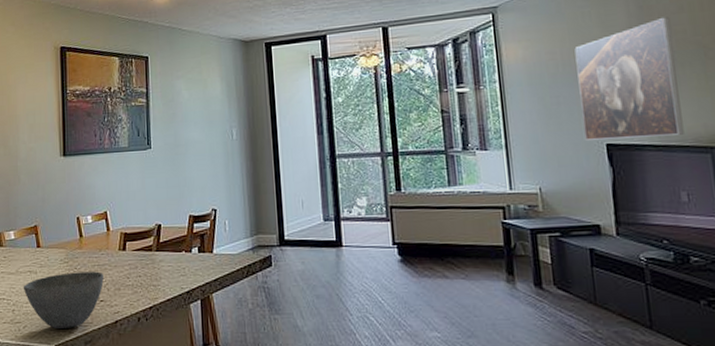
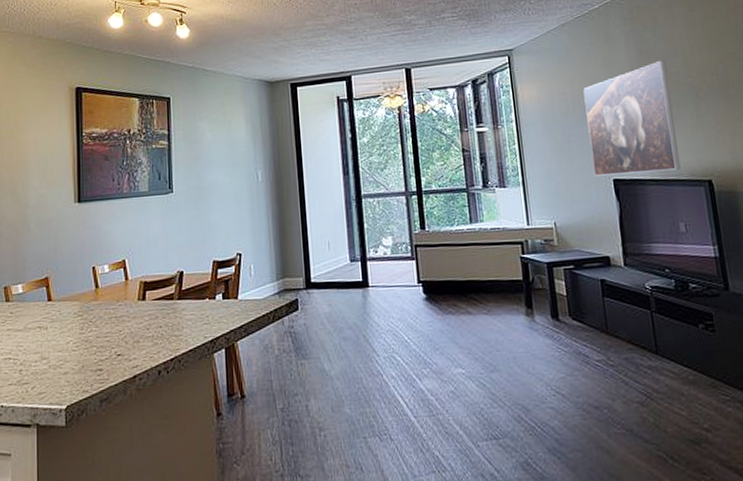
bowl: present [23,271,104,328] -> none [31,324,121,388]

